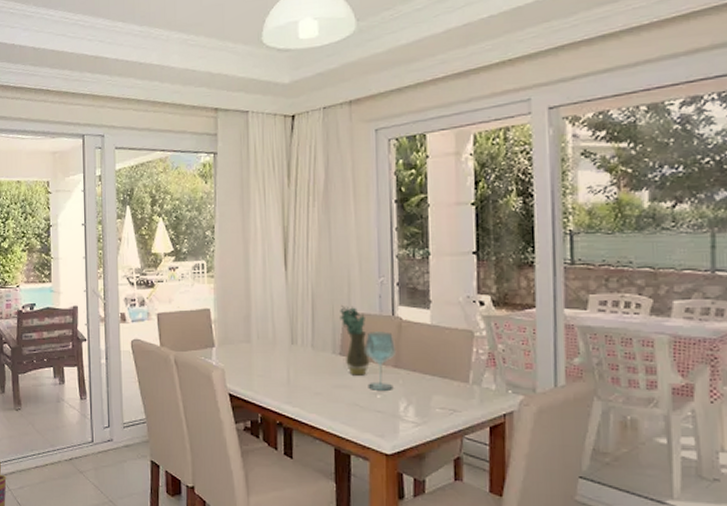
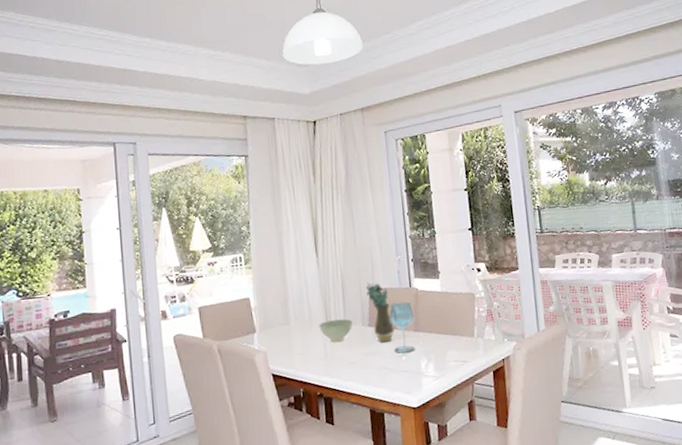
bowl: none [282,343,322,368] -> present [318,318,353,342]

